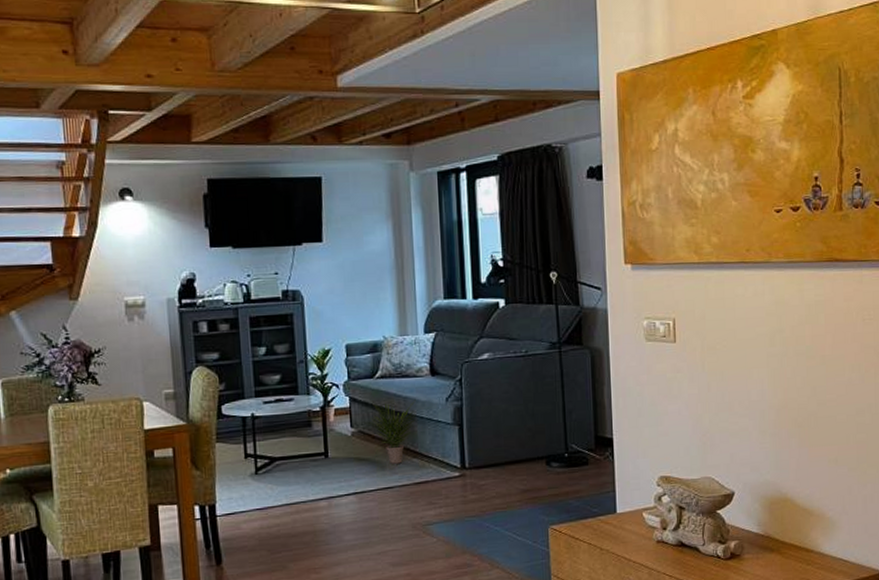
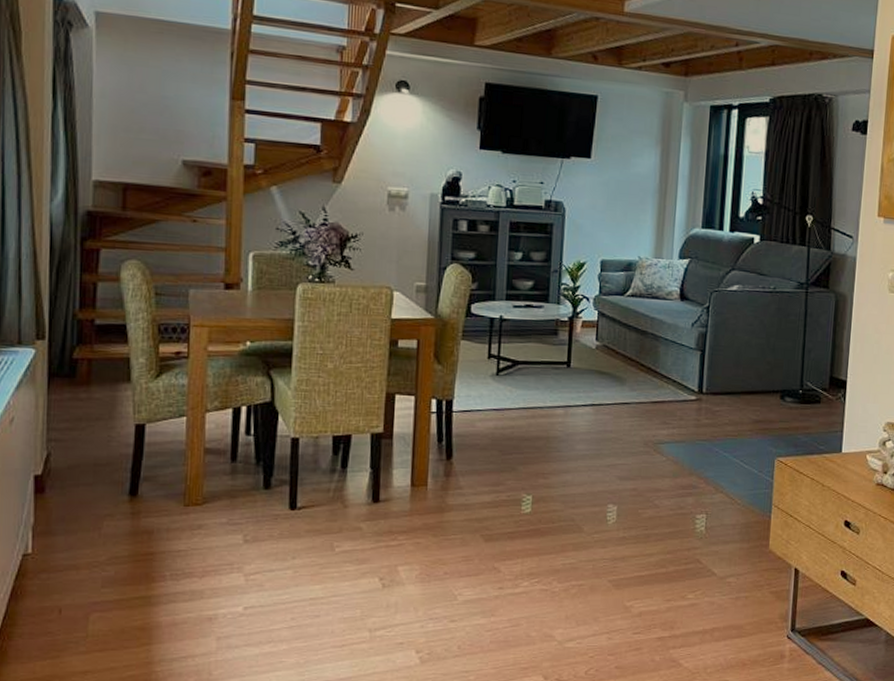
potted plant: present [363,399,416,464] -> none [608,317,663,381]

